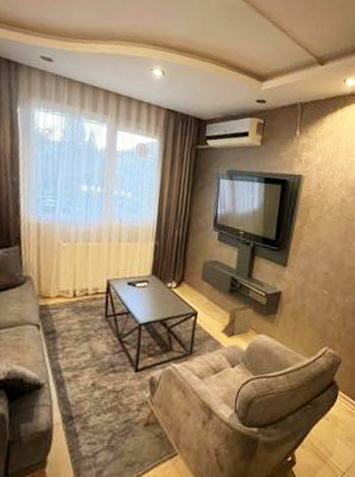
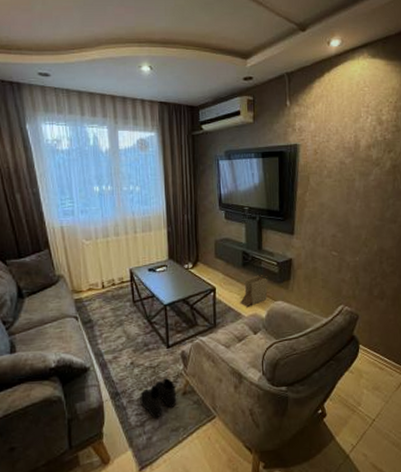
boots: none [95,405,138,450] -> present [140,378,177,419]

